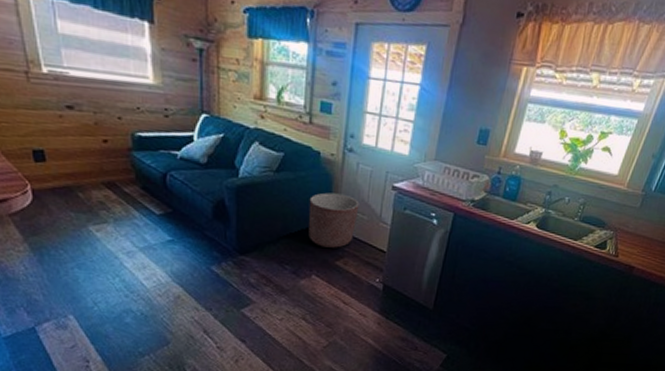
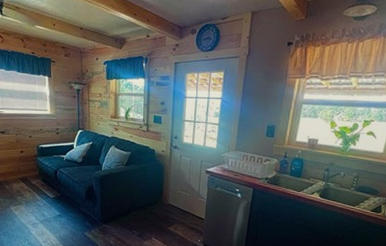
planter: present [308,192,360,248] -> none [148,178,183,217]

